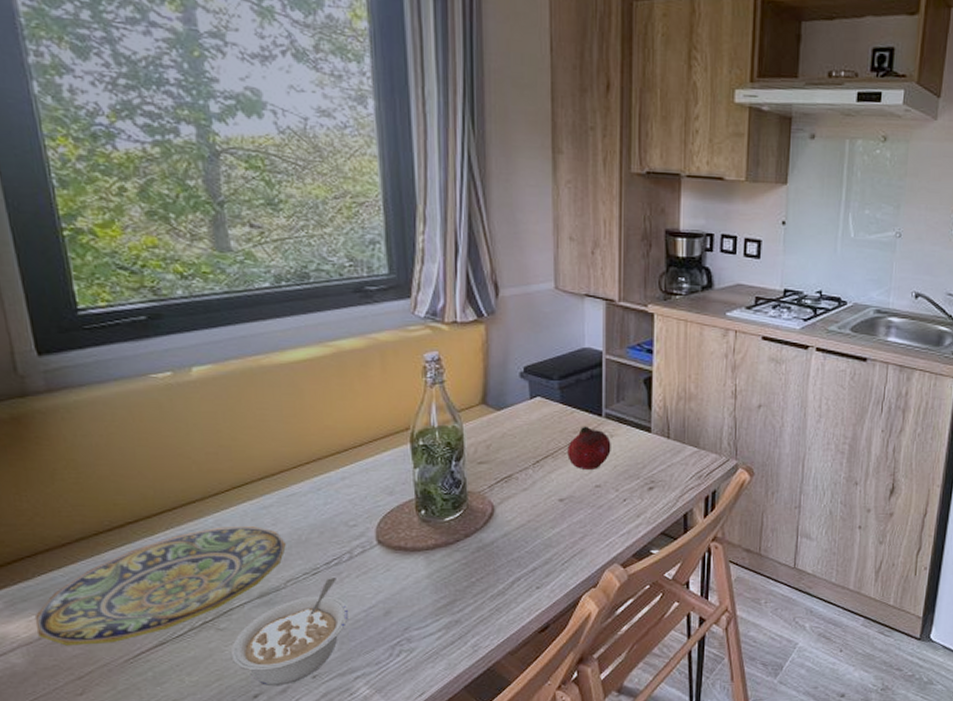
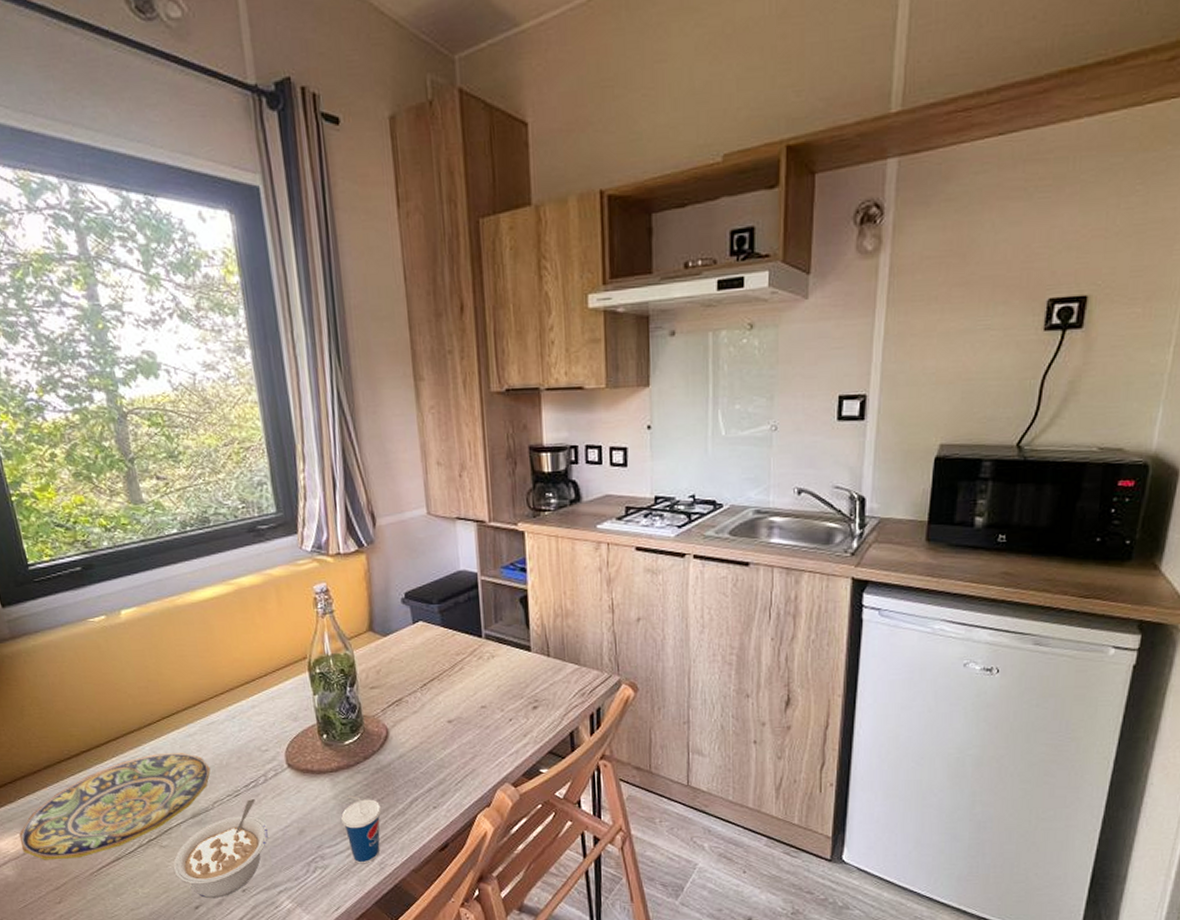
cup: none [434,575,480,647] -> present [341,795,382,864]
fruit: present [567,426,611,469] -> none [451,647,494,691]

